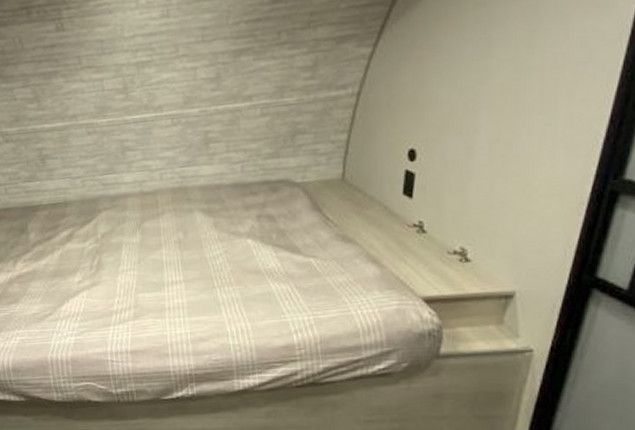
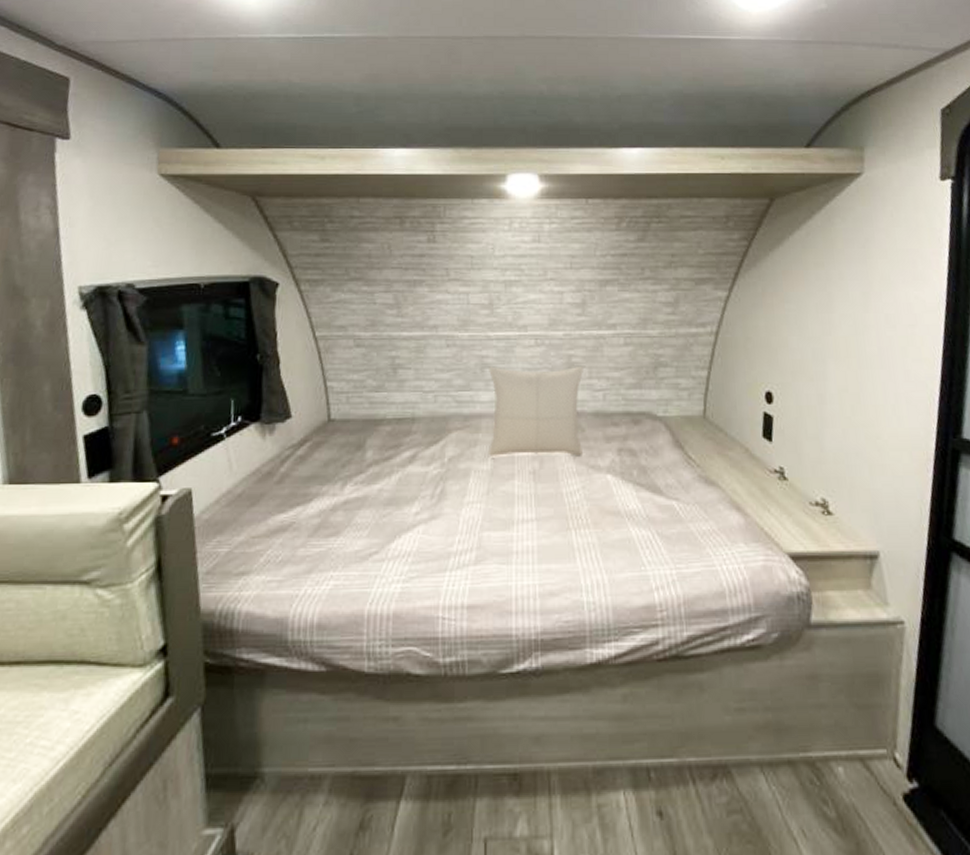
pillow: none [129,141,223,231] -> present [489,366,583,456]

